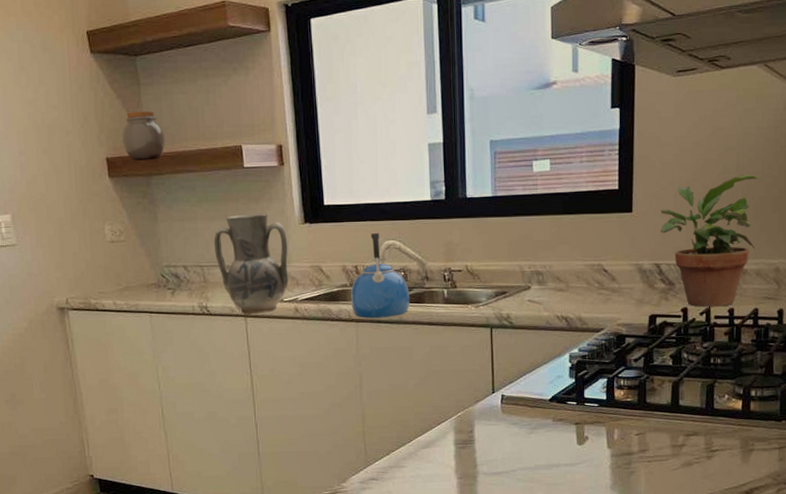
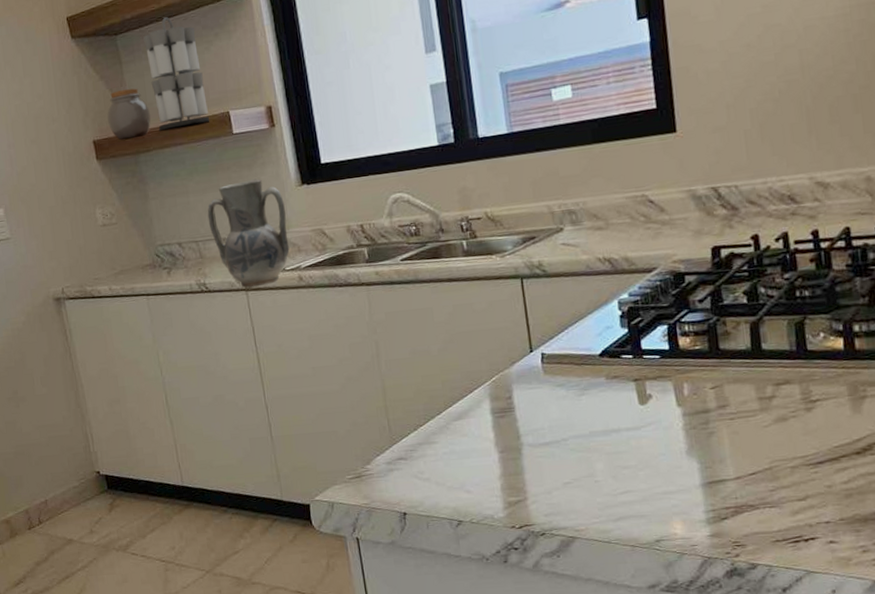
spice rack: none [162,45,222,157] -> present [142,17,209,132]
kettle: present [350,232,411,319] -> none [358,186,426,281]
potted plant: present [660,174,760,307] -> none [711,72,836,232]

